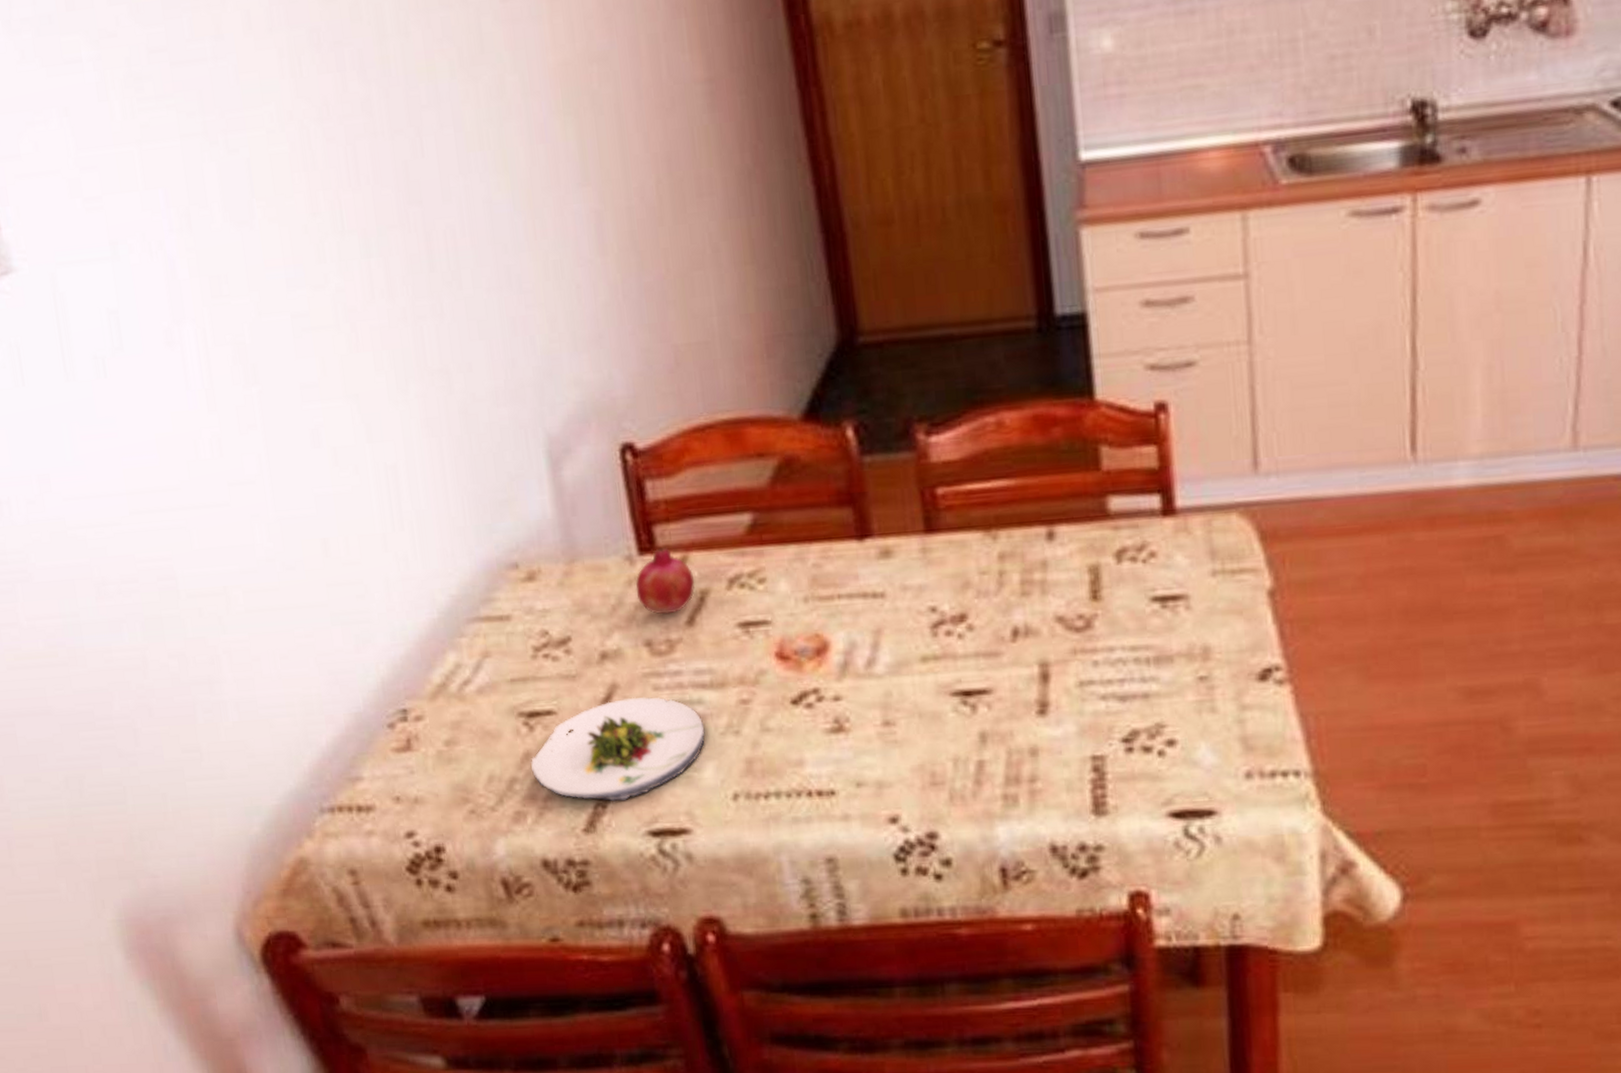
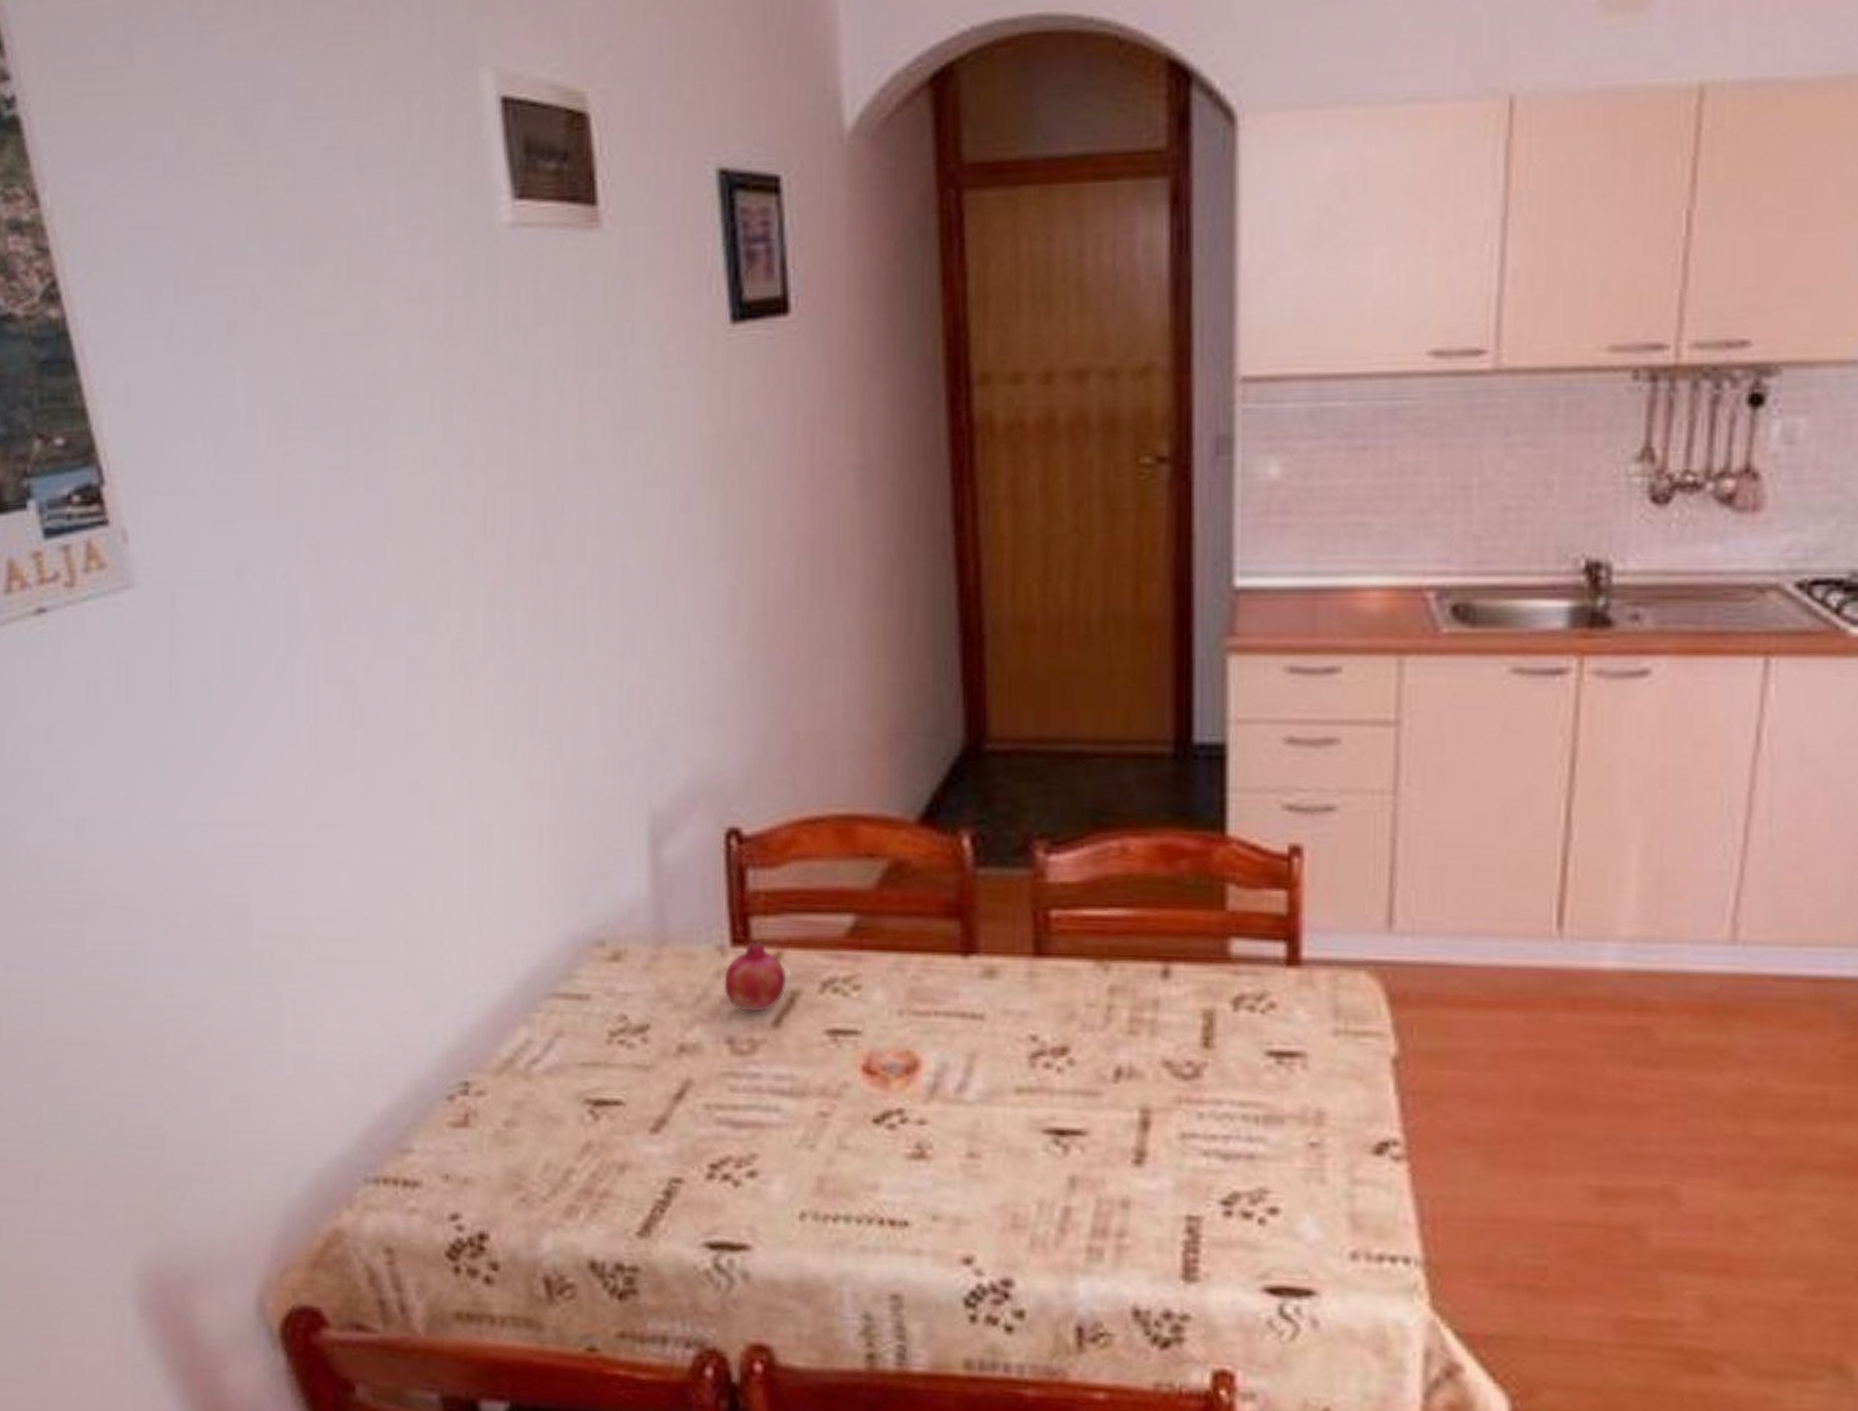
salad plate: present [531,696,705,802] -> none [591,1096,778,1207]

